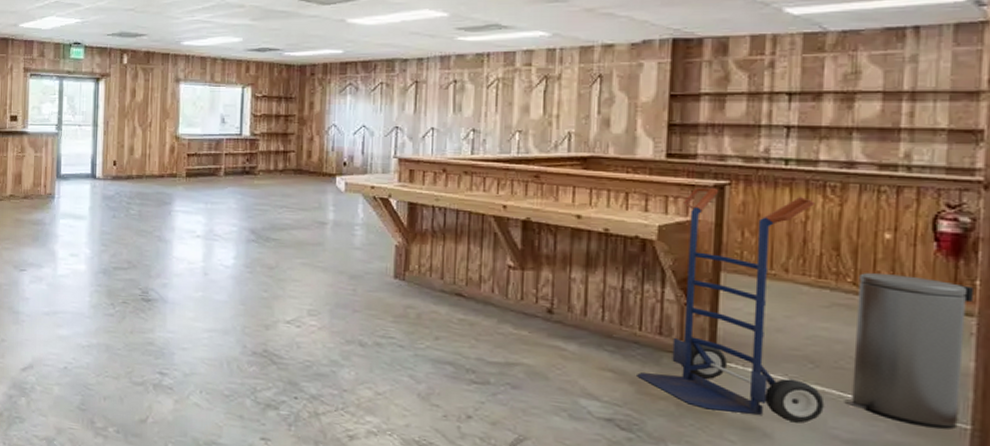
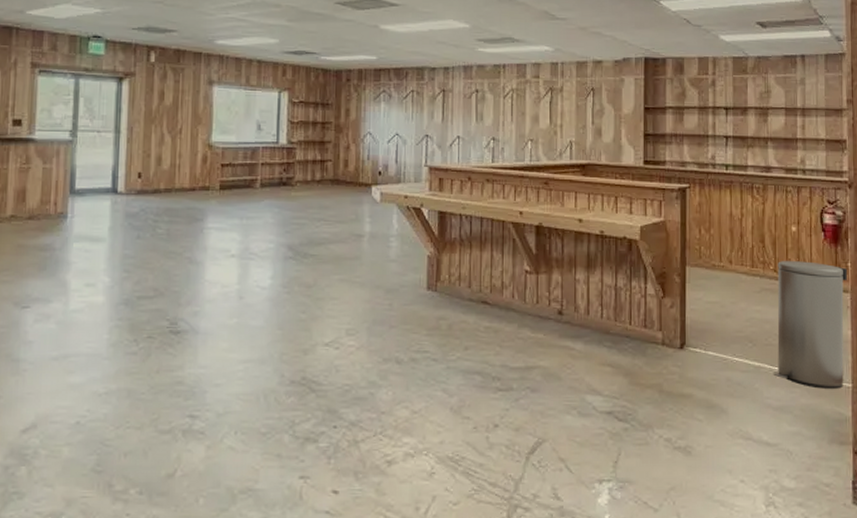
handcart: present [637,188,825,423] -> none [629,191,761,397]

